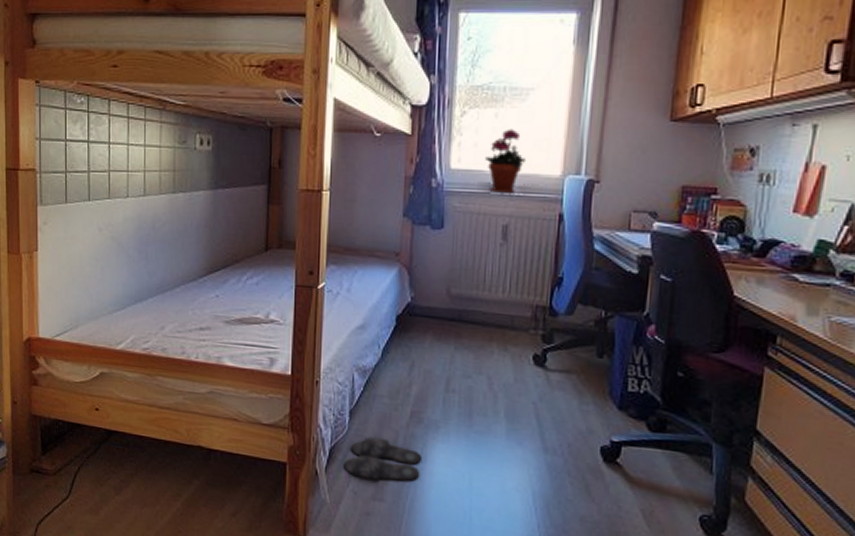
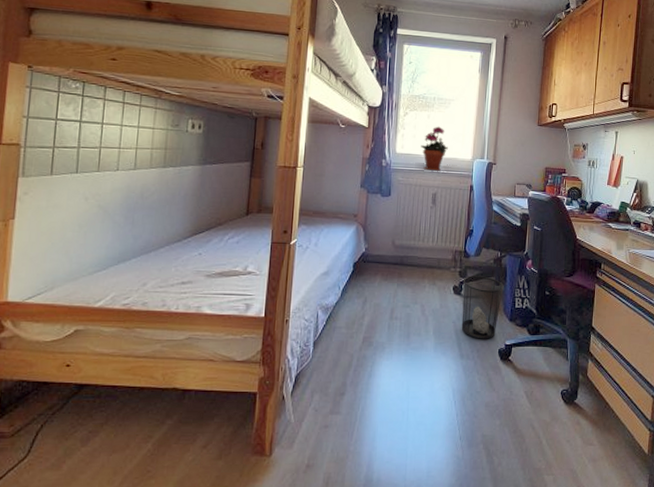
slippers: present [343,435,421,482] -> none [307,360,371,398]
waste bin: none [545,341,610,432] -> present [461,276,504,339]

